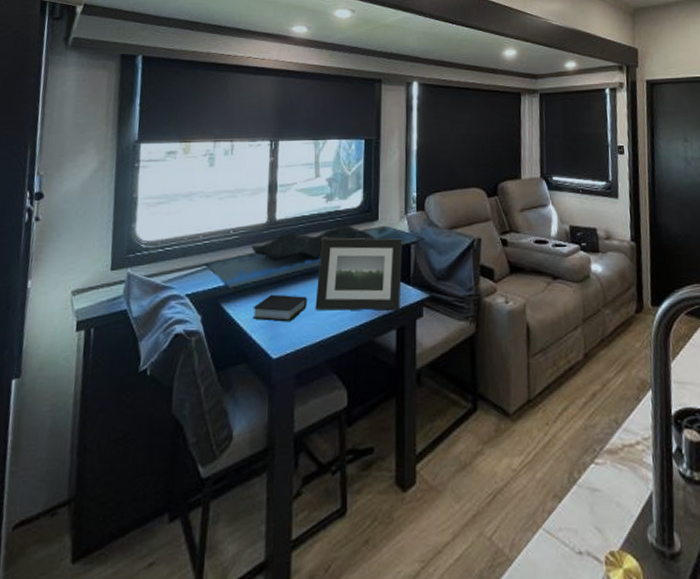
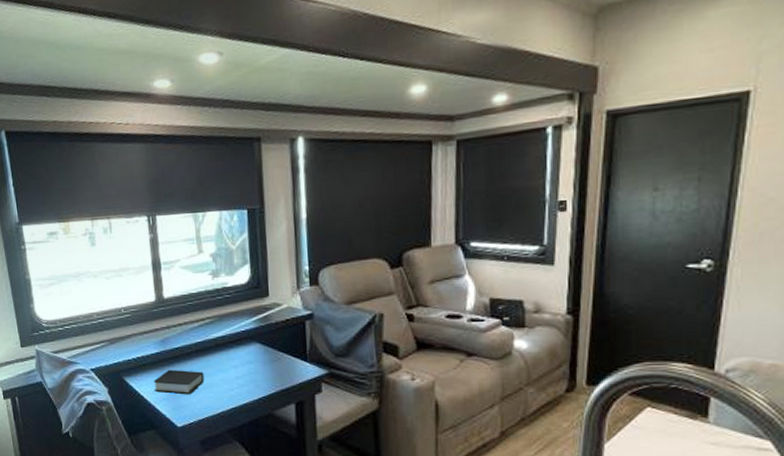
throw blanket: present [205,225,425,288] -> none [103,302,320,363]
picture frame: present [315,237,403,311] -> none [211,314,298,386]

